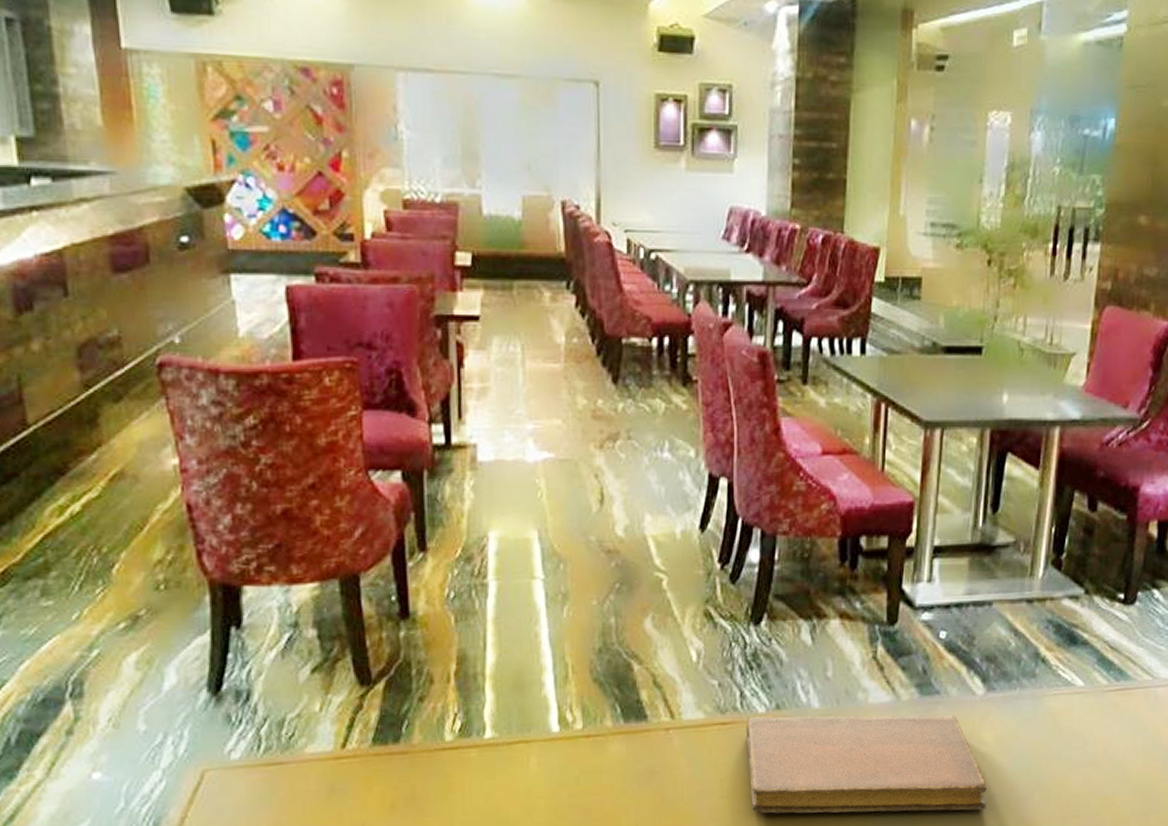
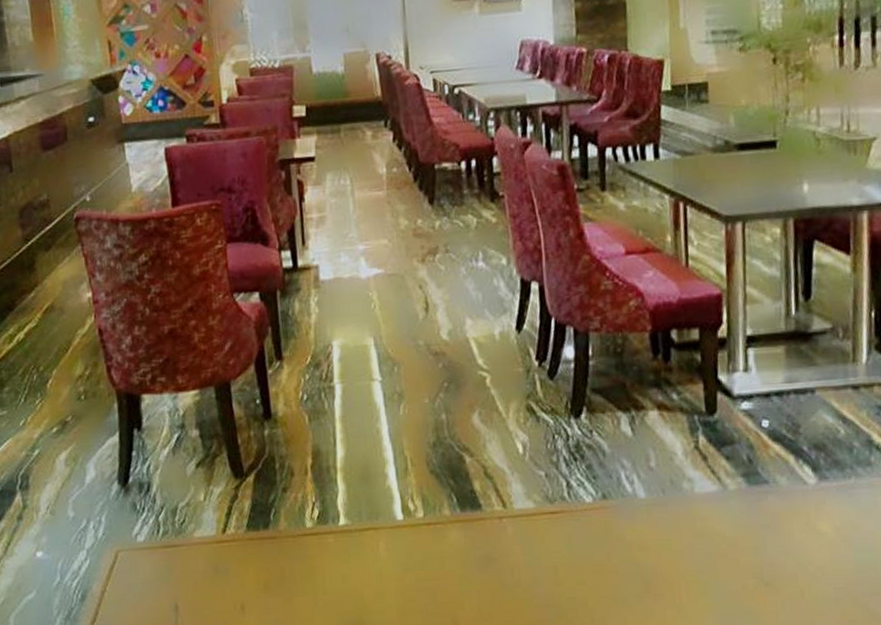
notebook: present [746,715,987,814] -> none [575,505,832,605]

